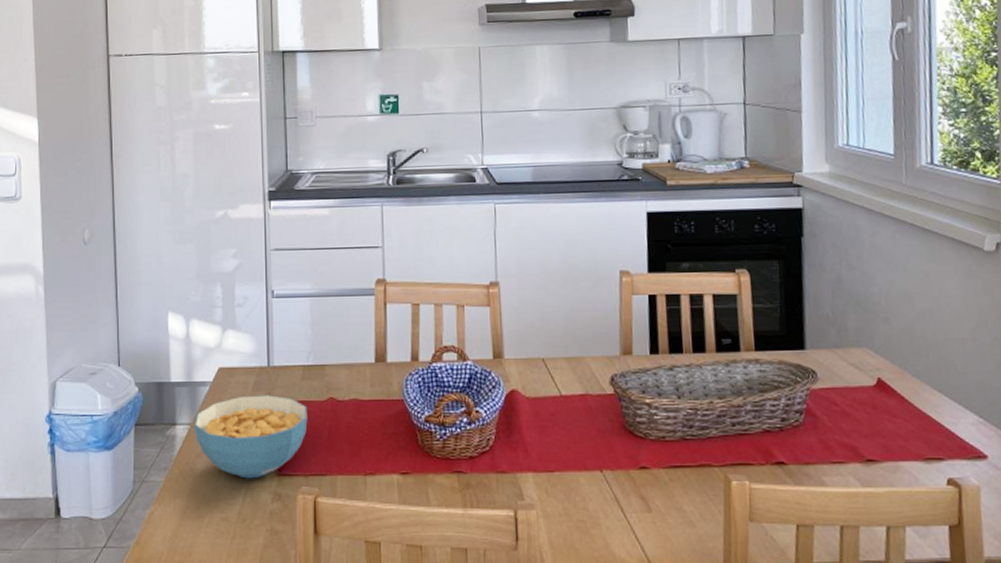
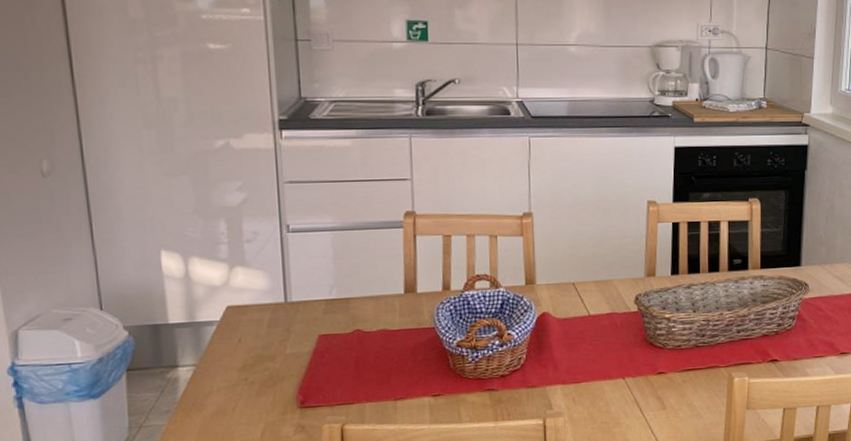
cereal bowl: present [193,395,308,479] -> none [199,330,332,414]

